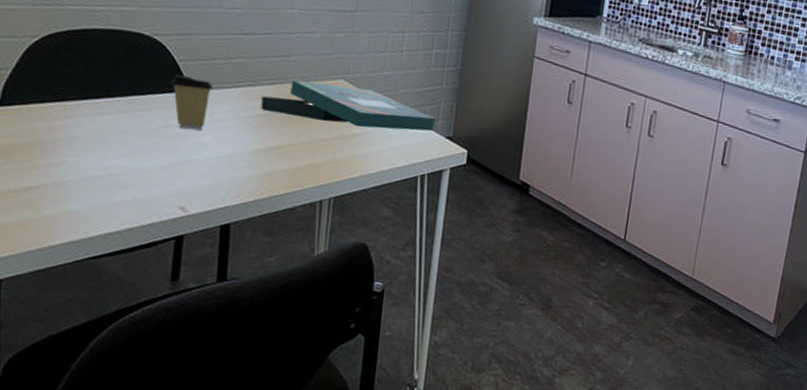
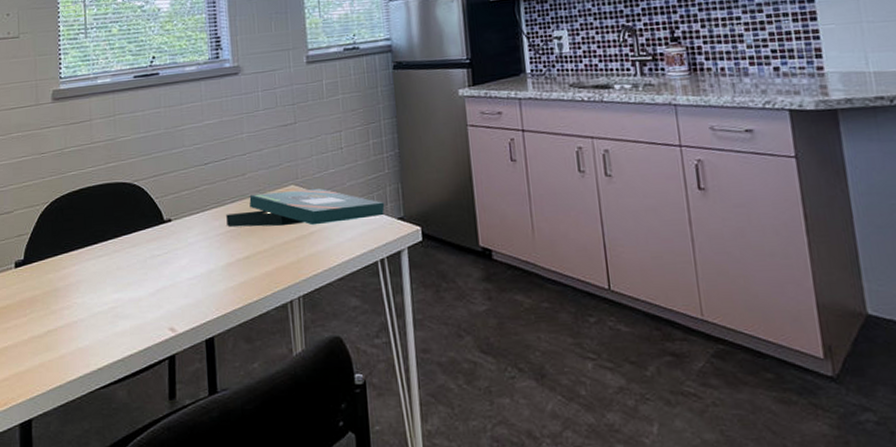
coffee cup: present [170,74,213,131] -> none [150,210,185,257]

